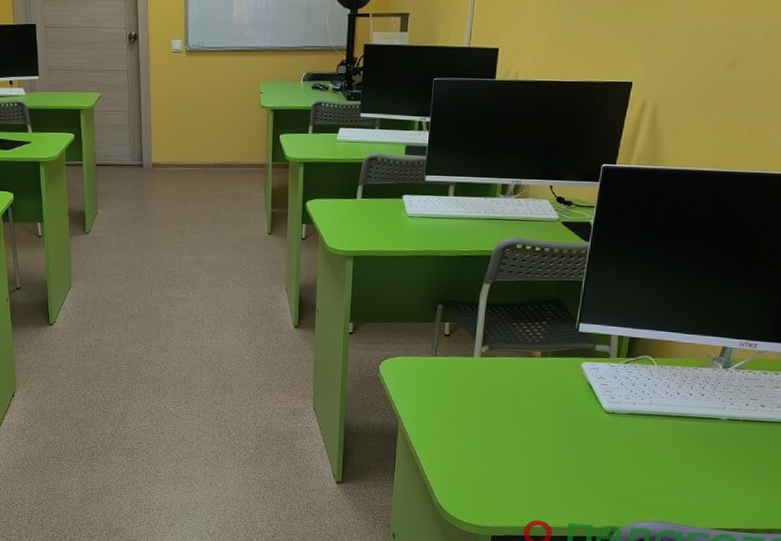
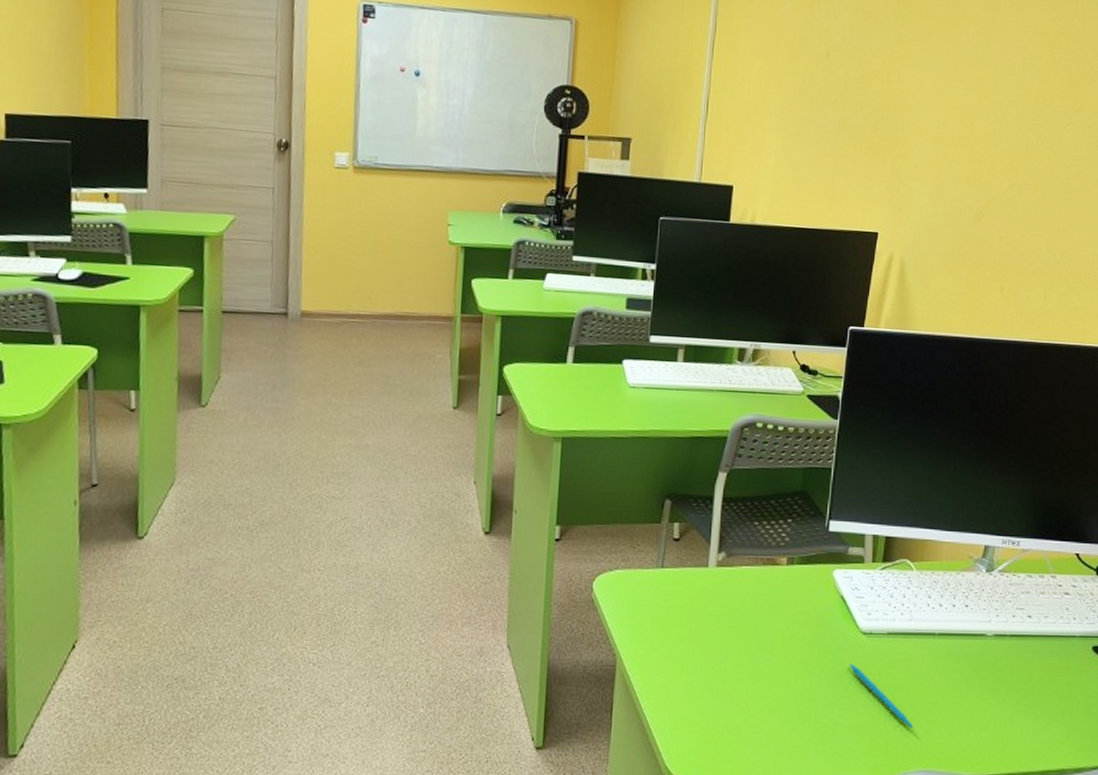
pen: none [594,435,650,489] -> present [850,663,914,729]

